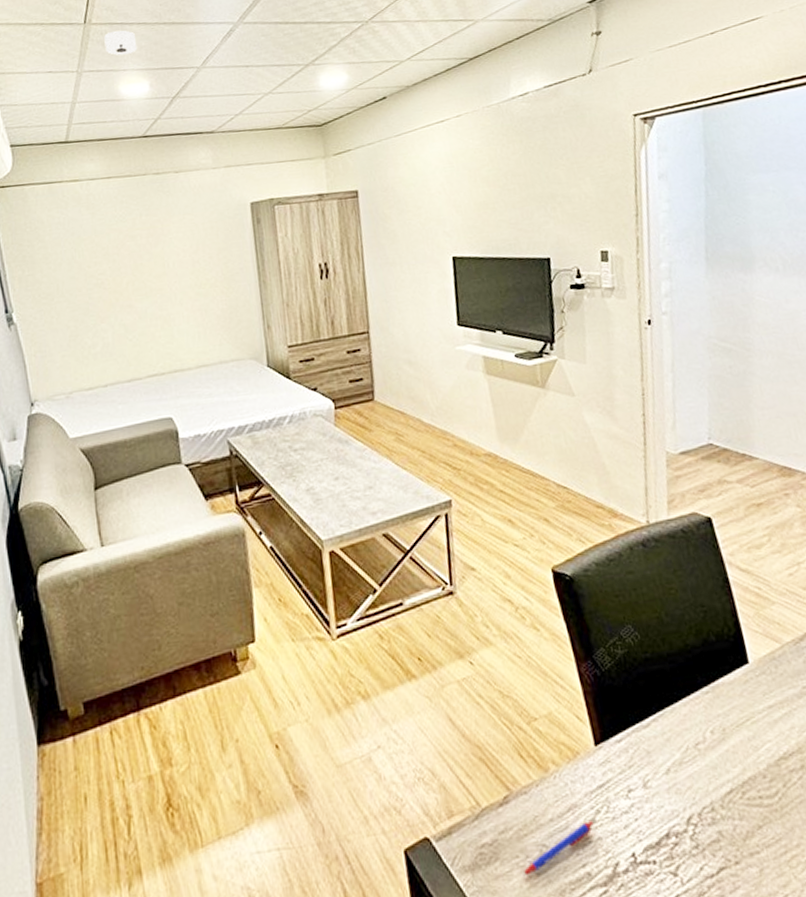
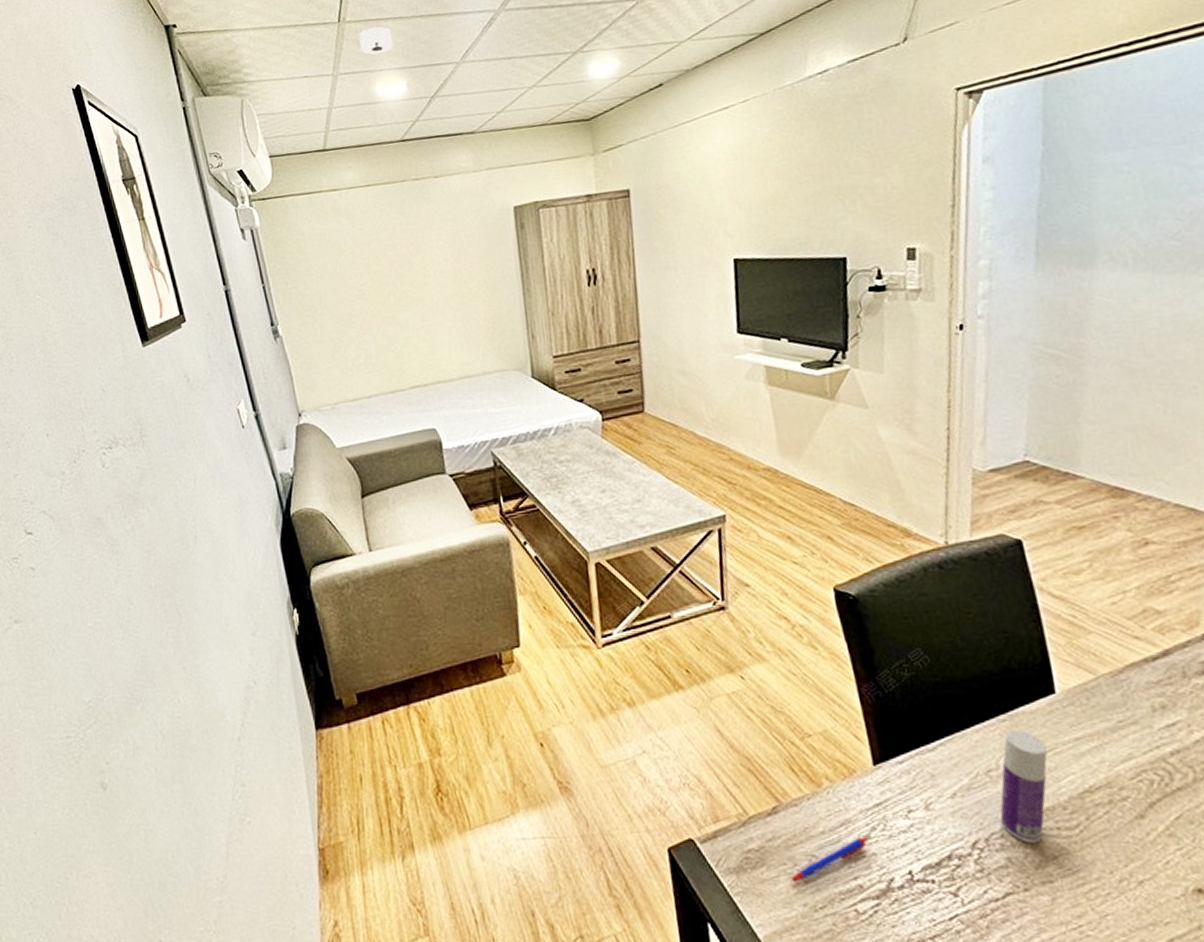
bottle: none [708,700,748,815] -> present [1000,729,1047,844]

